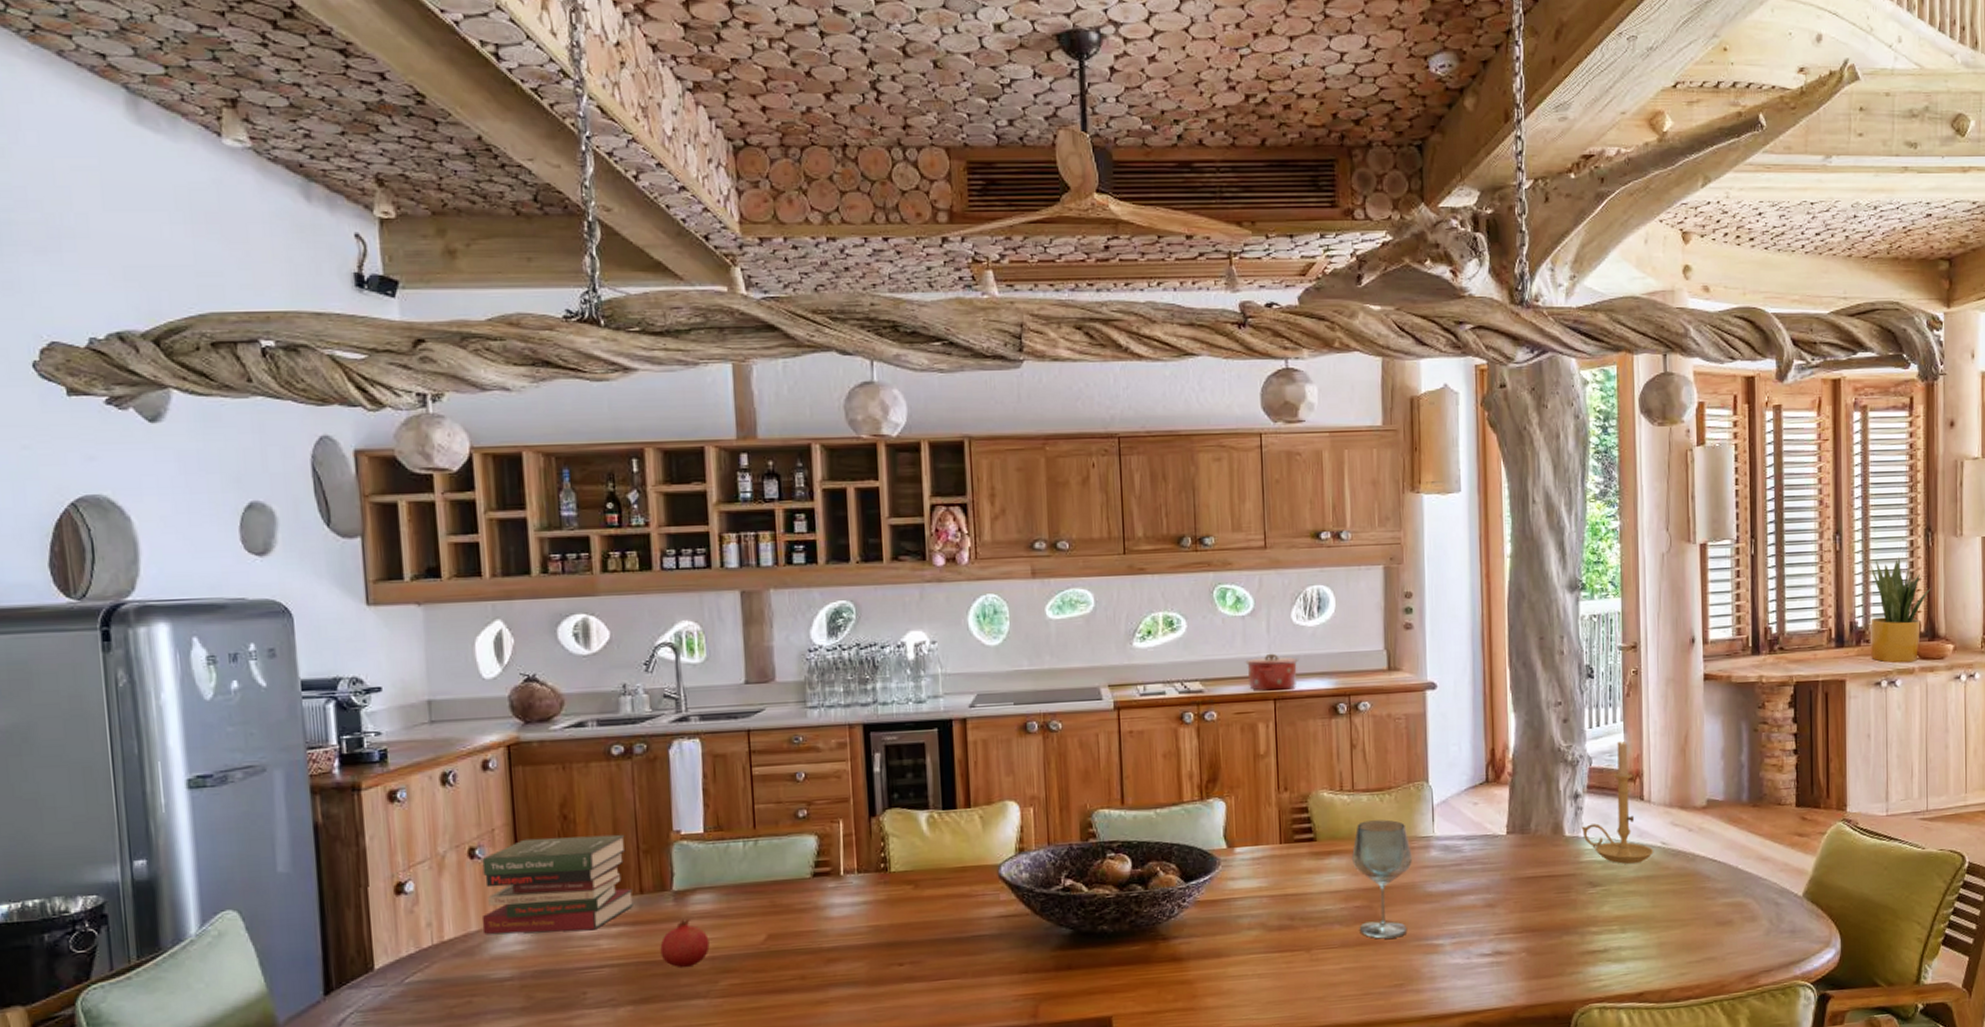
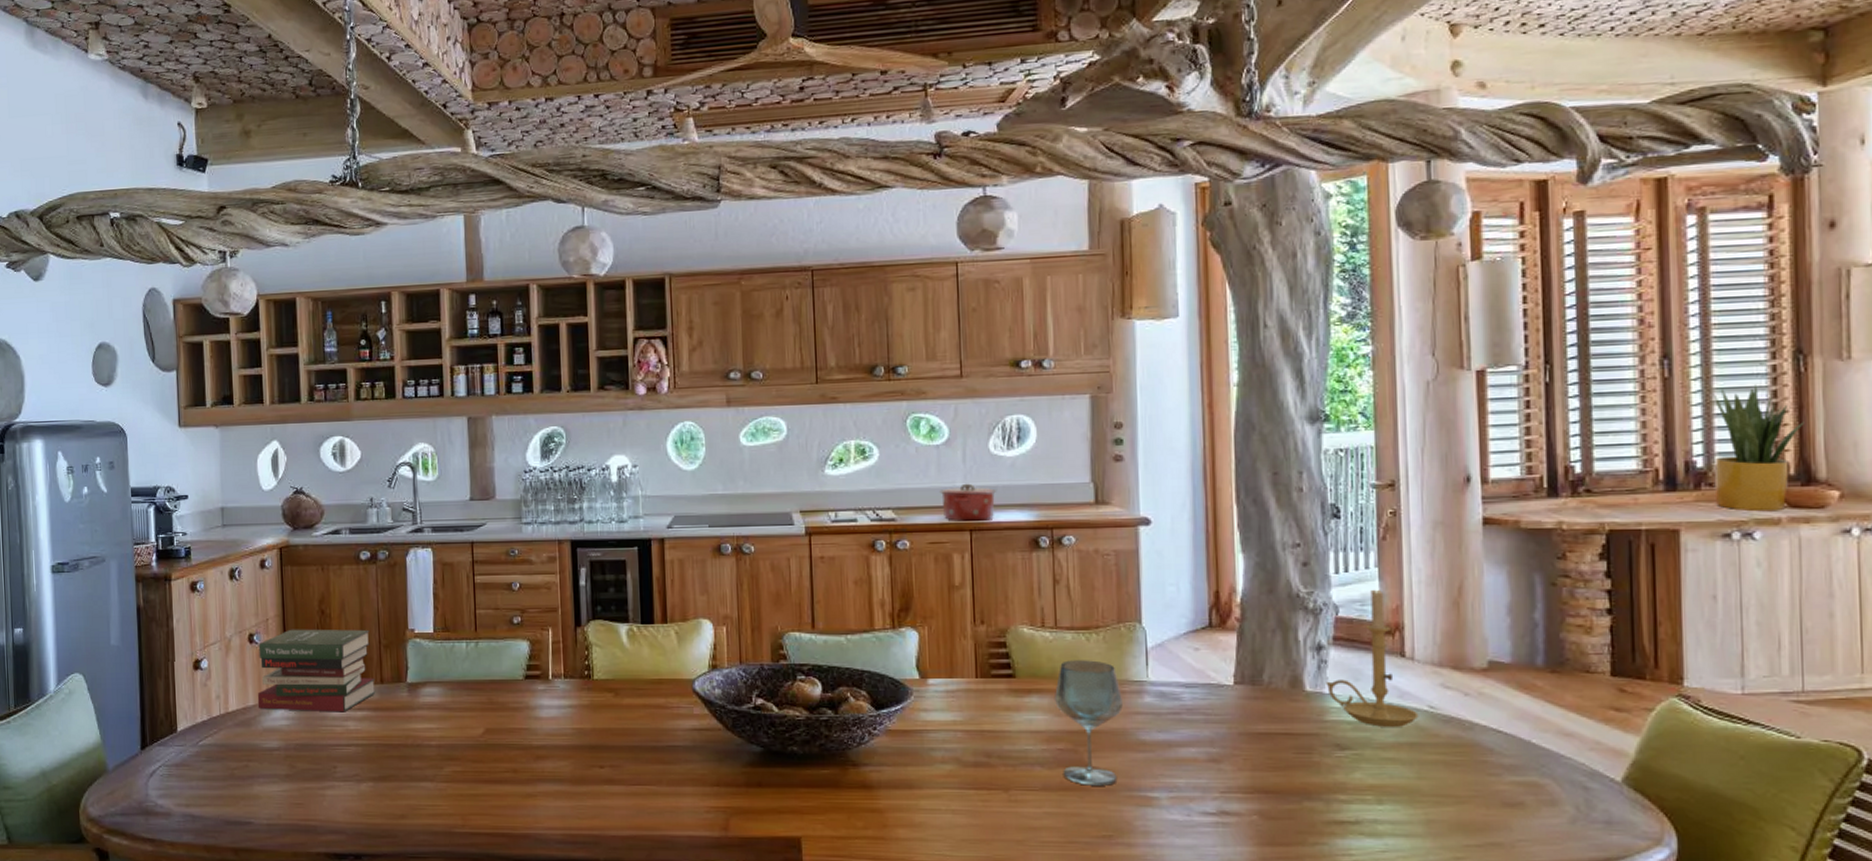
fruit: present [660,918,710,968] -> none [396,708,437,753]

